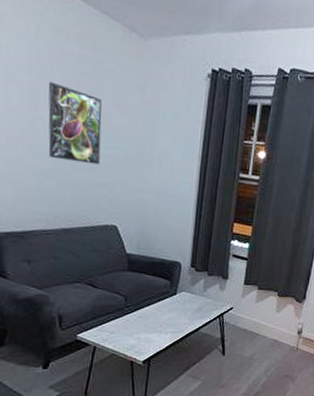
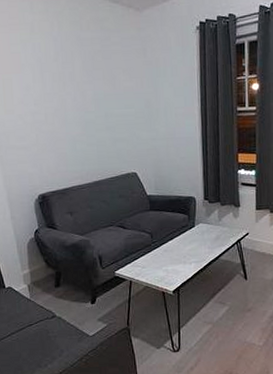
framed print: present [48,81,102,165] -> none [71,64,117,125]

